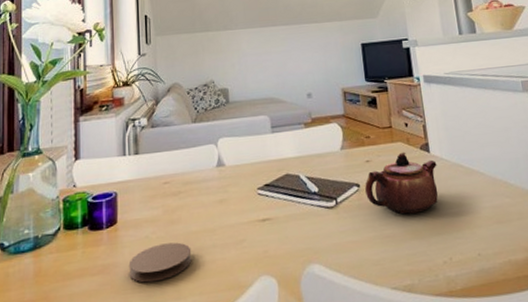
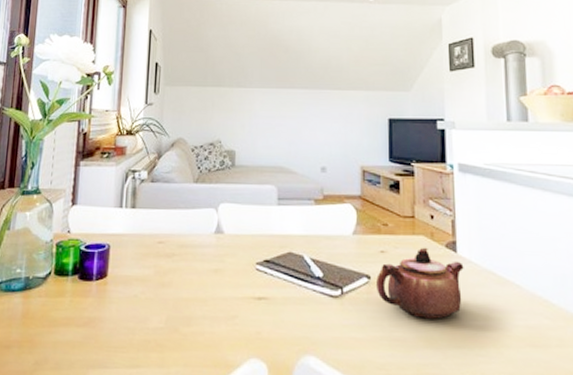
coaster: present [128,242,192,283] -> none [114,305,180,345]

